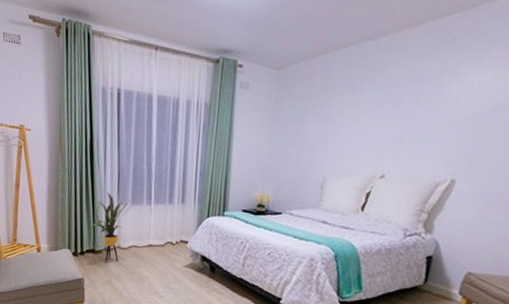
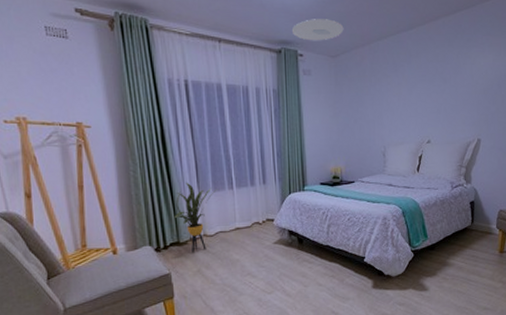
ceiling light: none [234,24,295,50] -> present [292,19,344,41]

